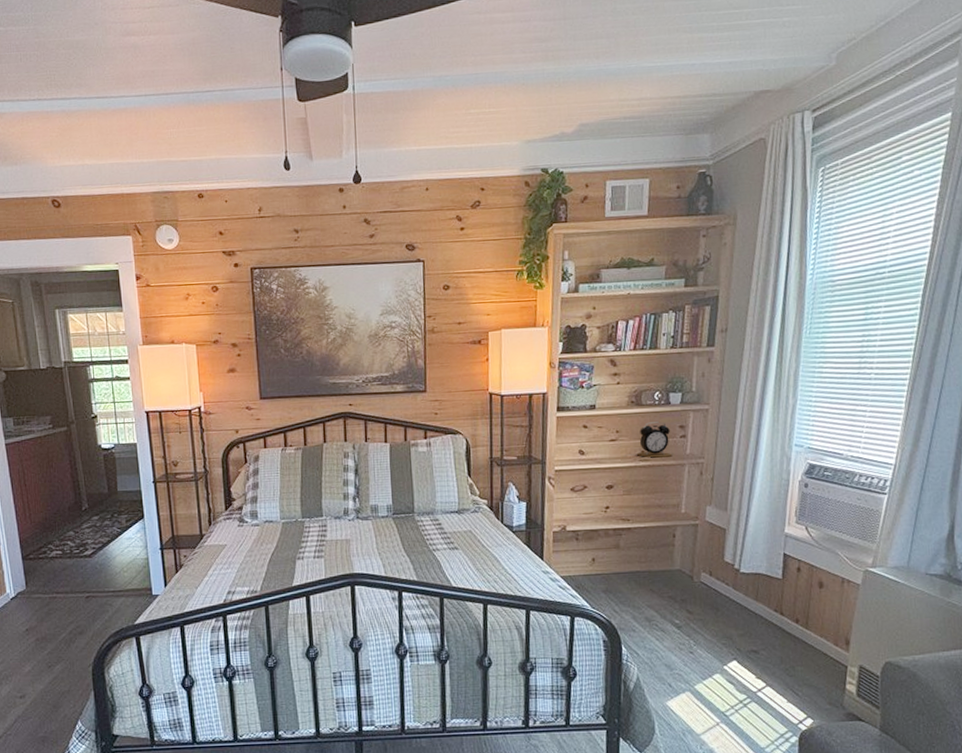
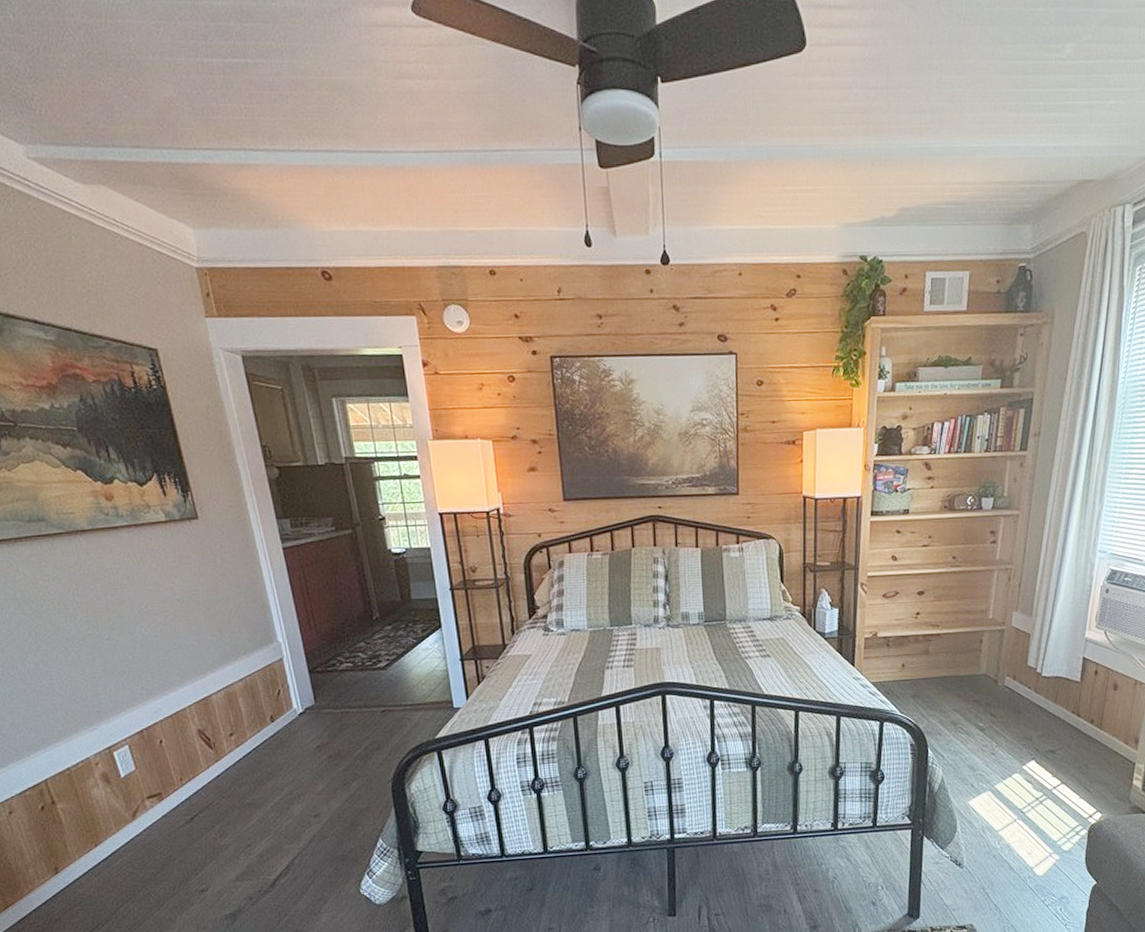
alarm clock: present [636,422,673,458] -> none [947,527,983,564]

